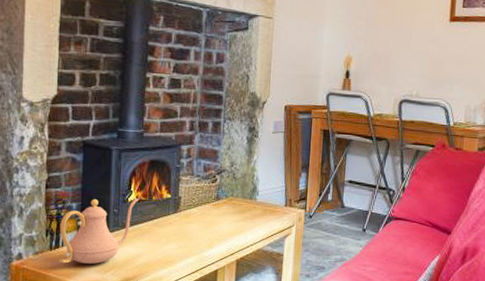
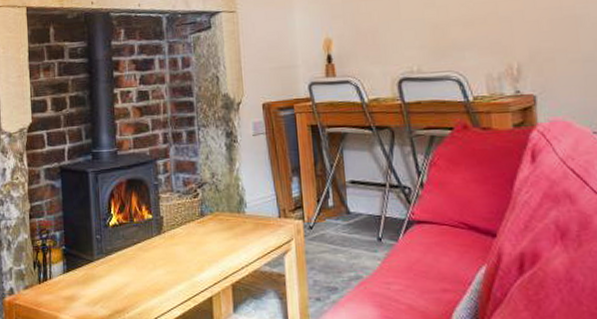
teapot: present [59,198,140,264] -> none [46,221,121,297]

